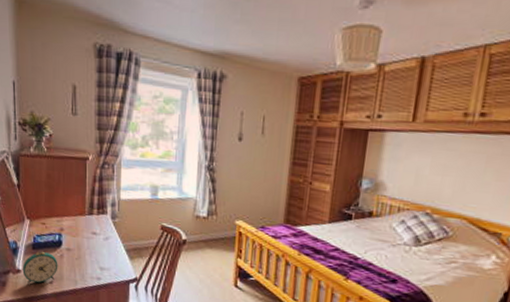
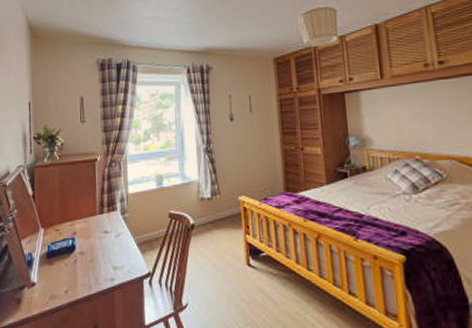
alarm clock: present [22,251,58,285] -> none [37,259,72,297]

